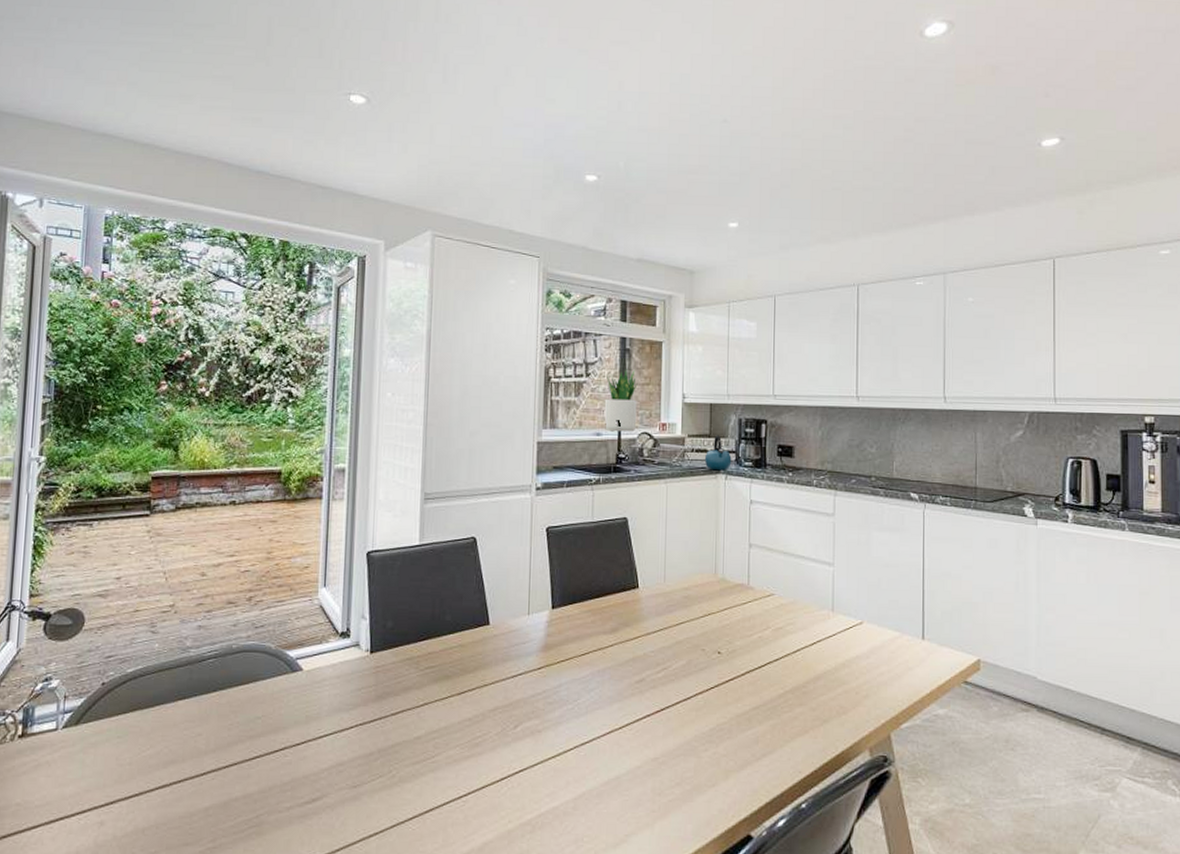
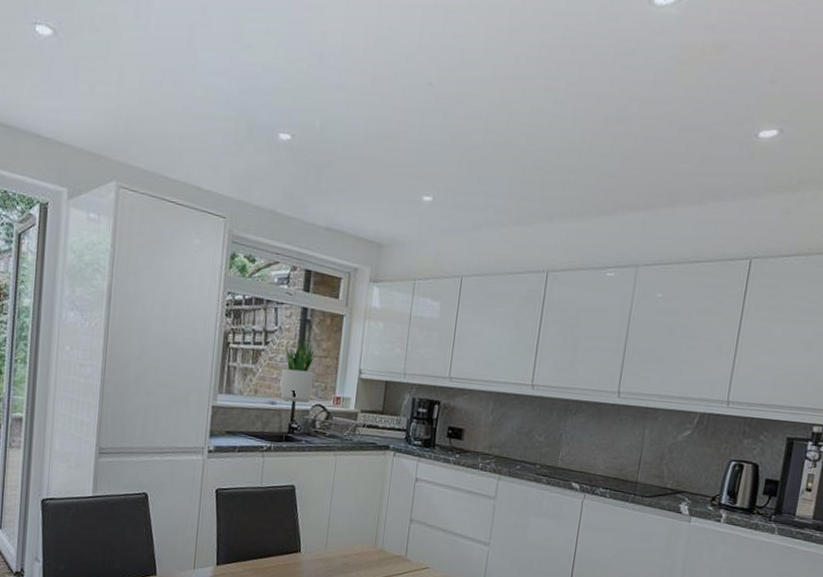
kettle: present [704,435,732,471] -> none [374,412,402,448]

